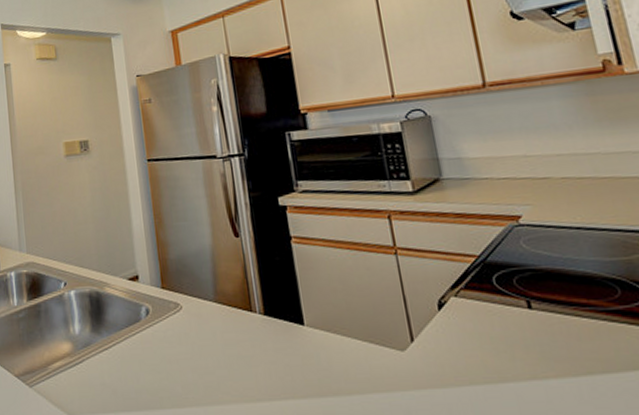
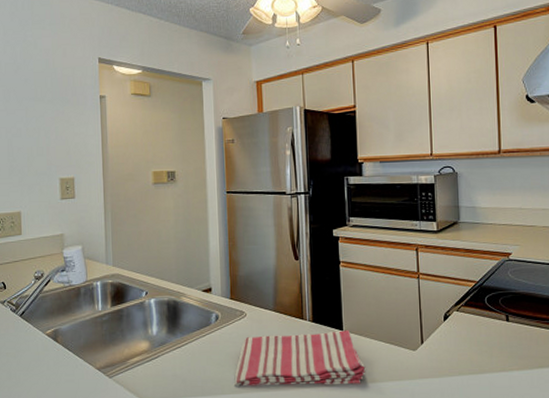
dish towel: none [173,325,341,399] -> present [233,330,366,387]

